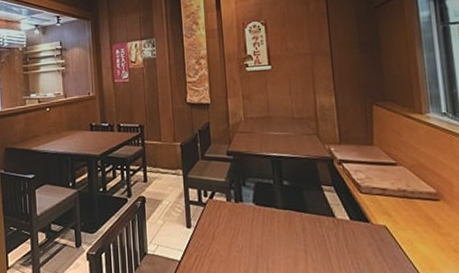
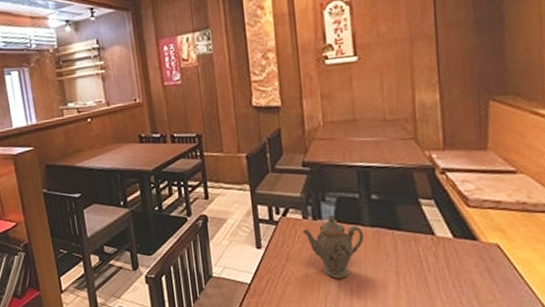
teapot: none [226,197,278,256] -> present [302,214,364,279]

